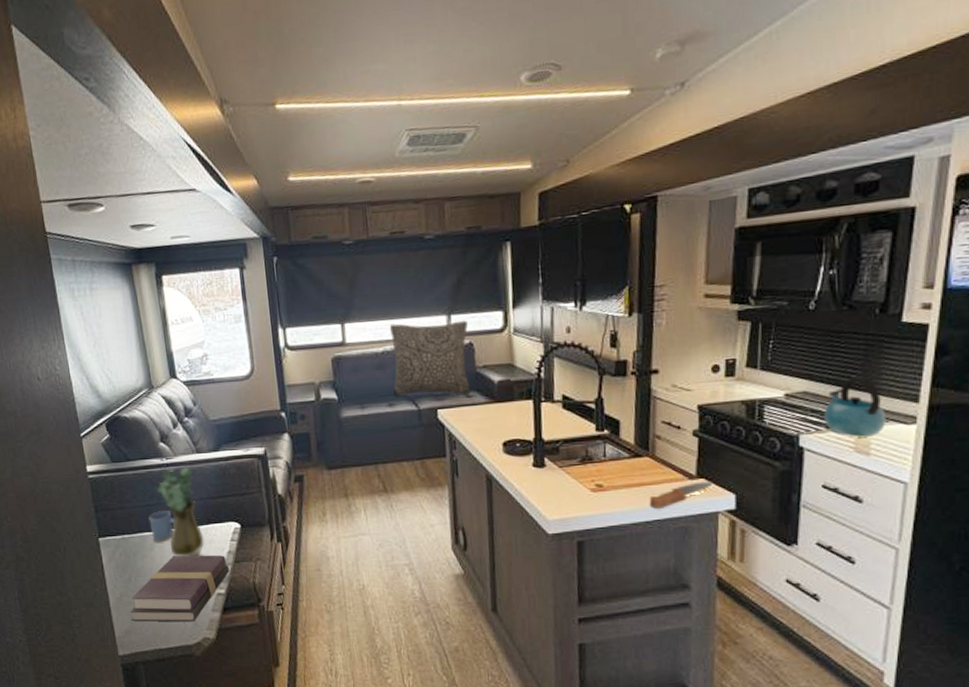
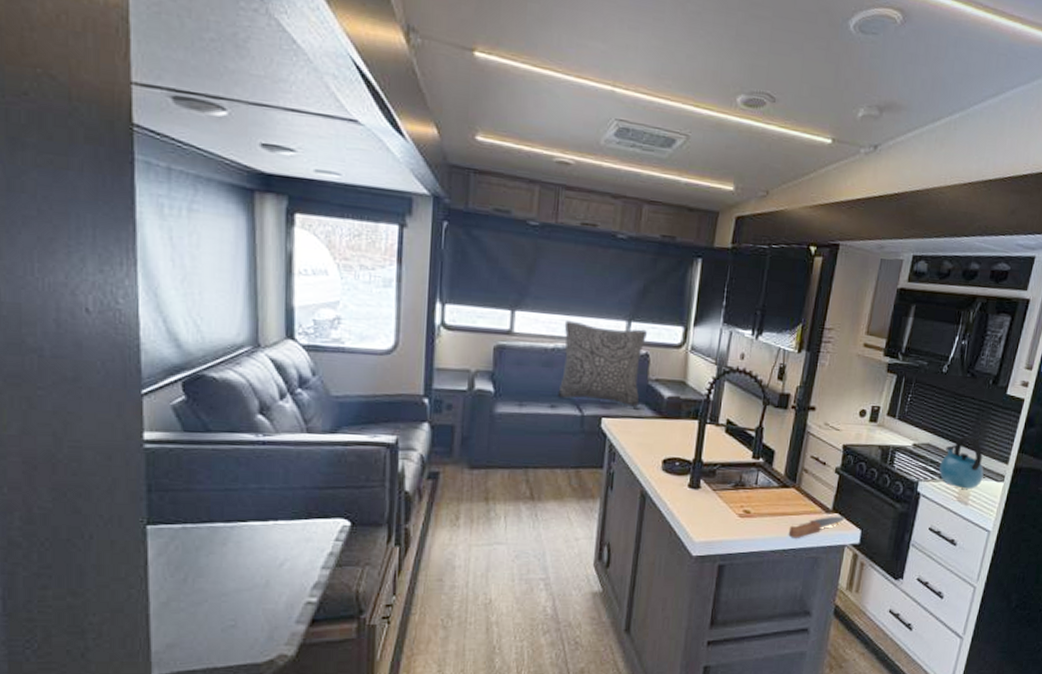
book: present [130,555,230,622] -> none [178,553,327,635]
mug: present [148,511,175,542] -> none [226,498,263,536]
vase: present [156,463,205,557] -> none [242,444,301,556]

